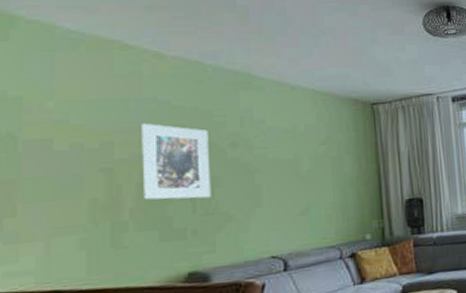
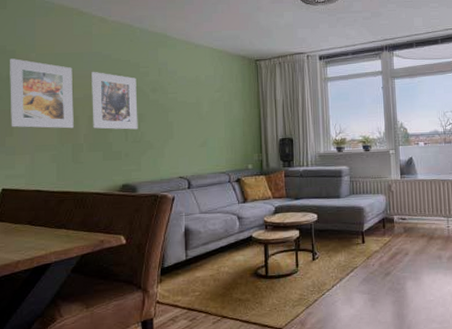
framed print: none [12,108,114,205] -> present [10,58,74,129]

